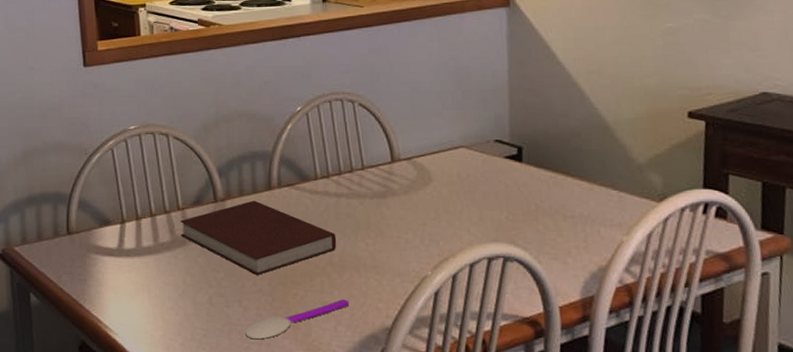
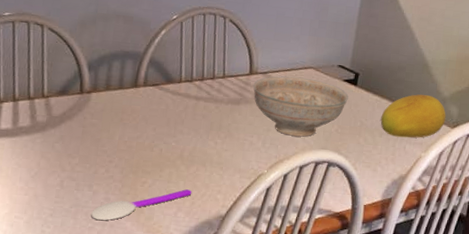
notebook: present [180,200,337,275] -> none [41,95,190,163]
decorative bowl: none [397,159,515,229] -> present [253,76,349,137]
fruit: none [560,163,648,219] -> present [380,94,446,138]

